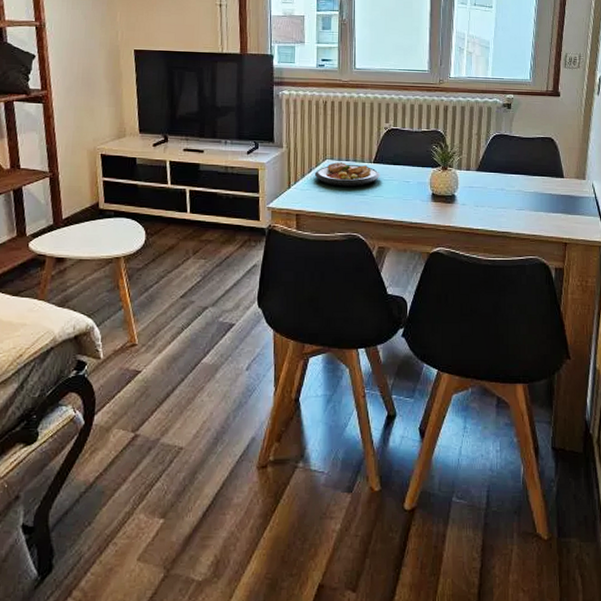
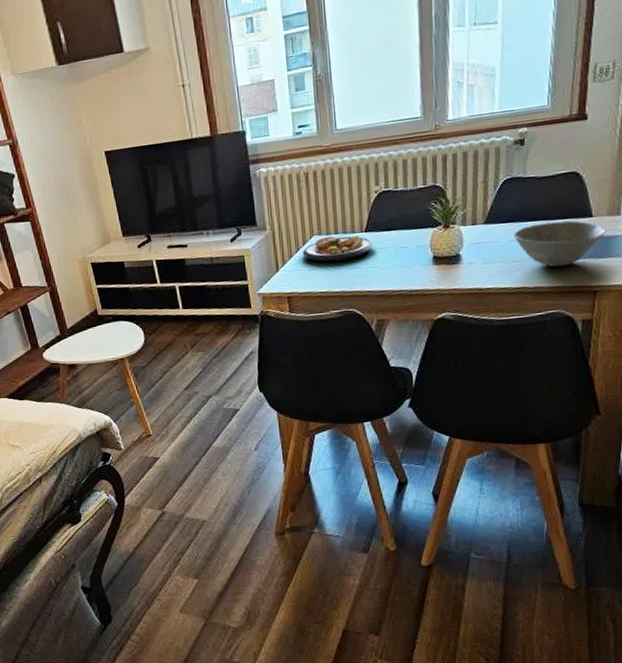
bowl: none [500,177,574,218] -> present [513,220,606,268]

